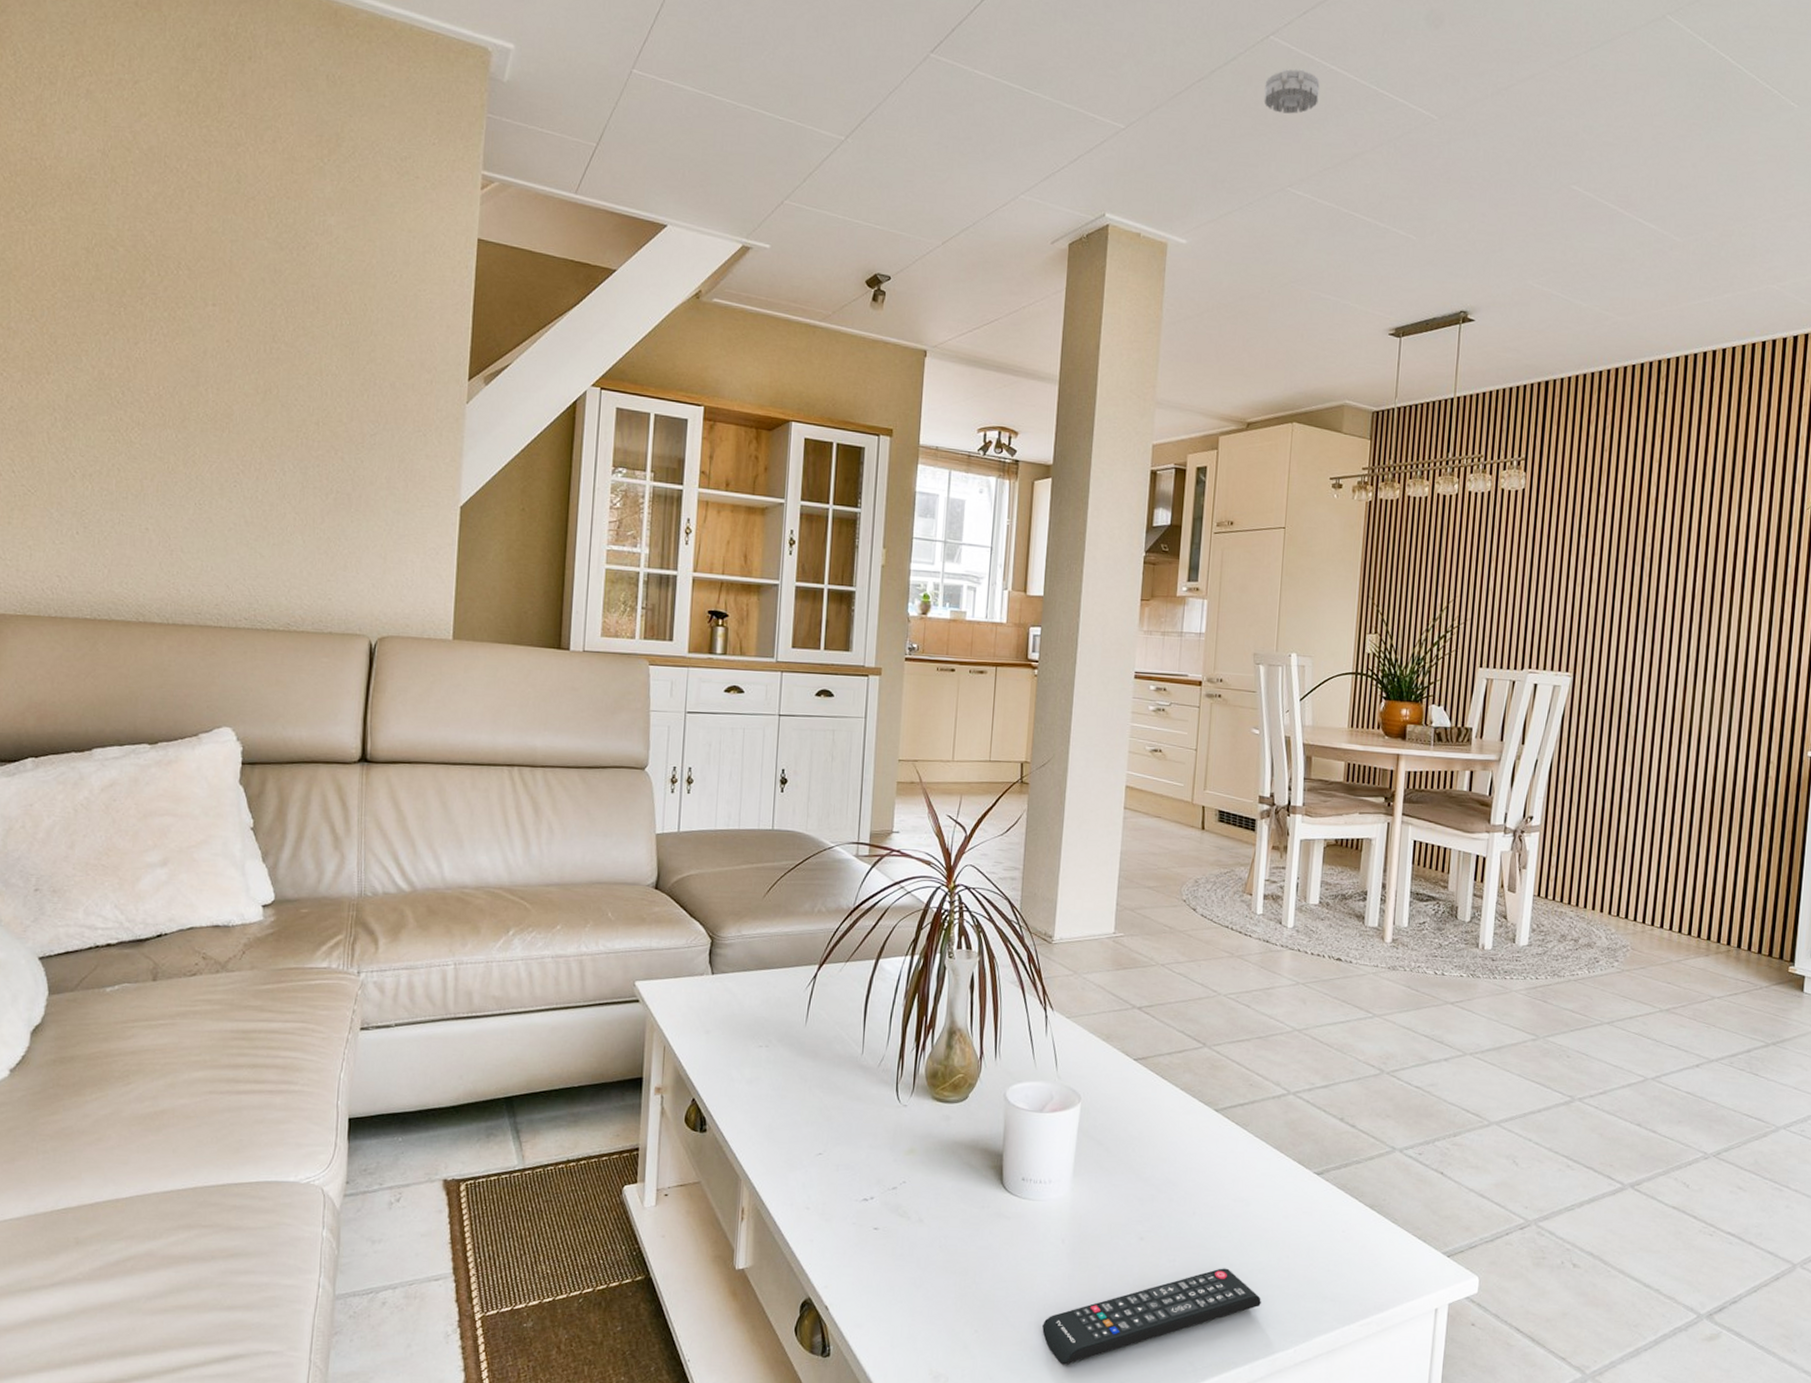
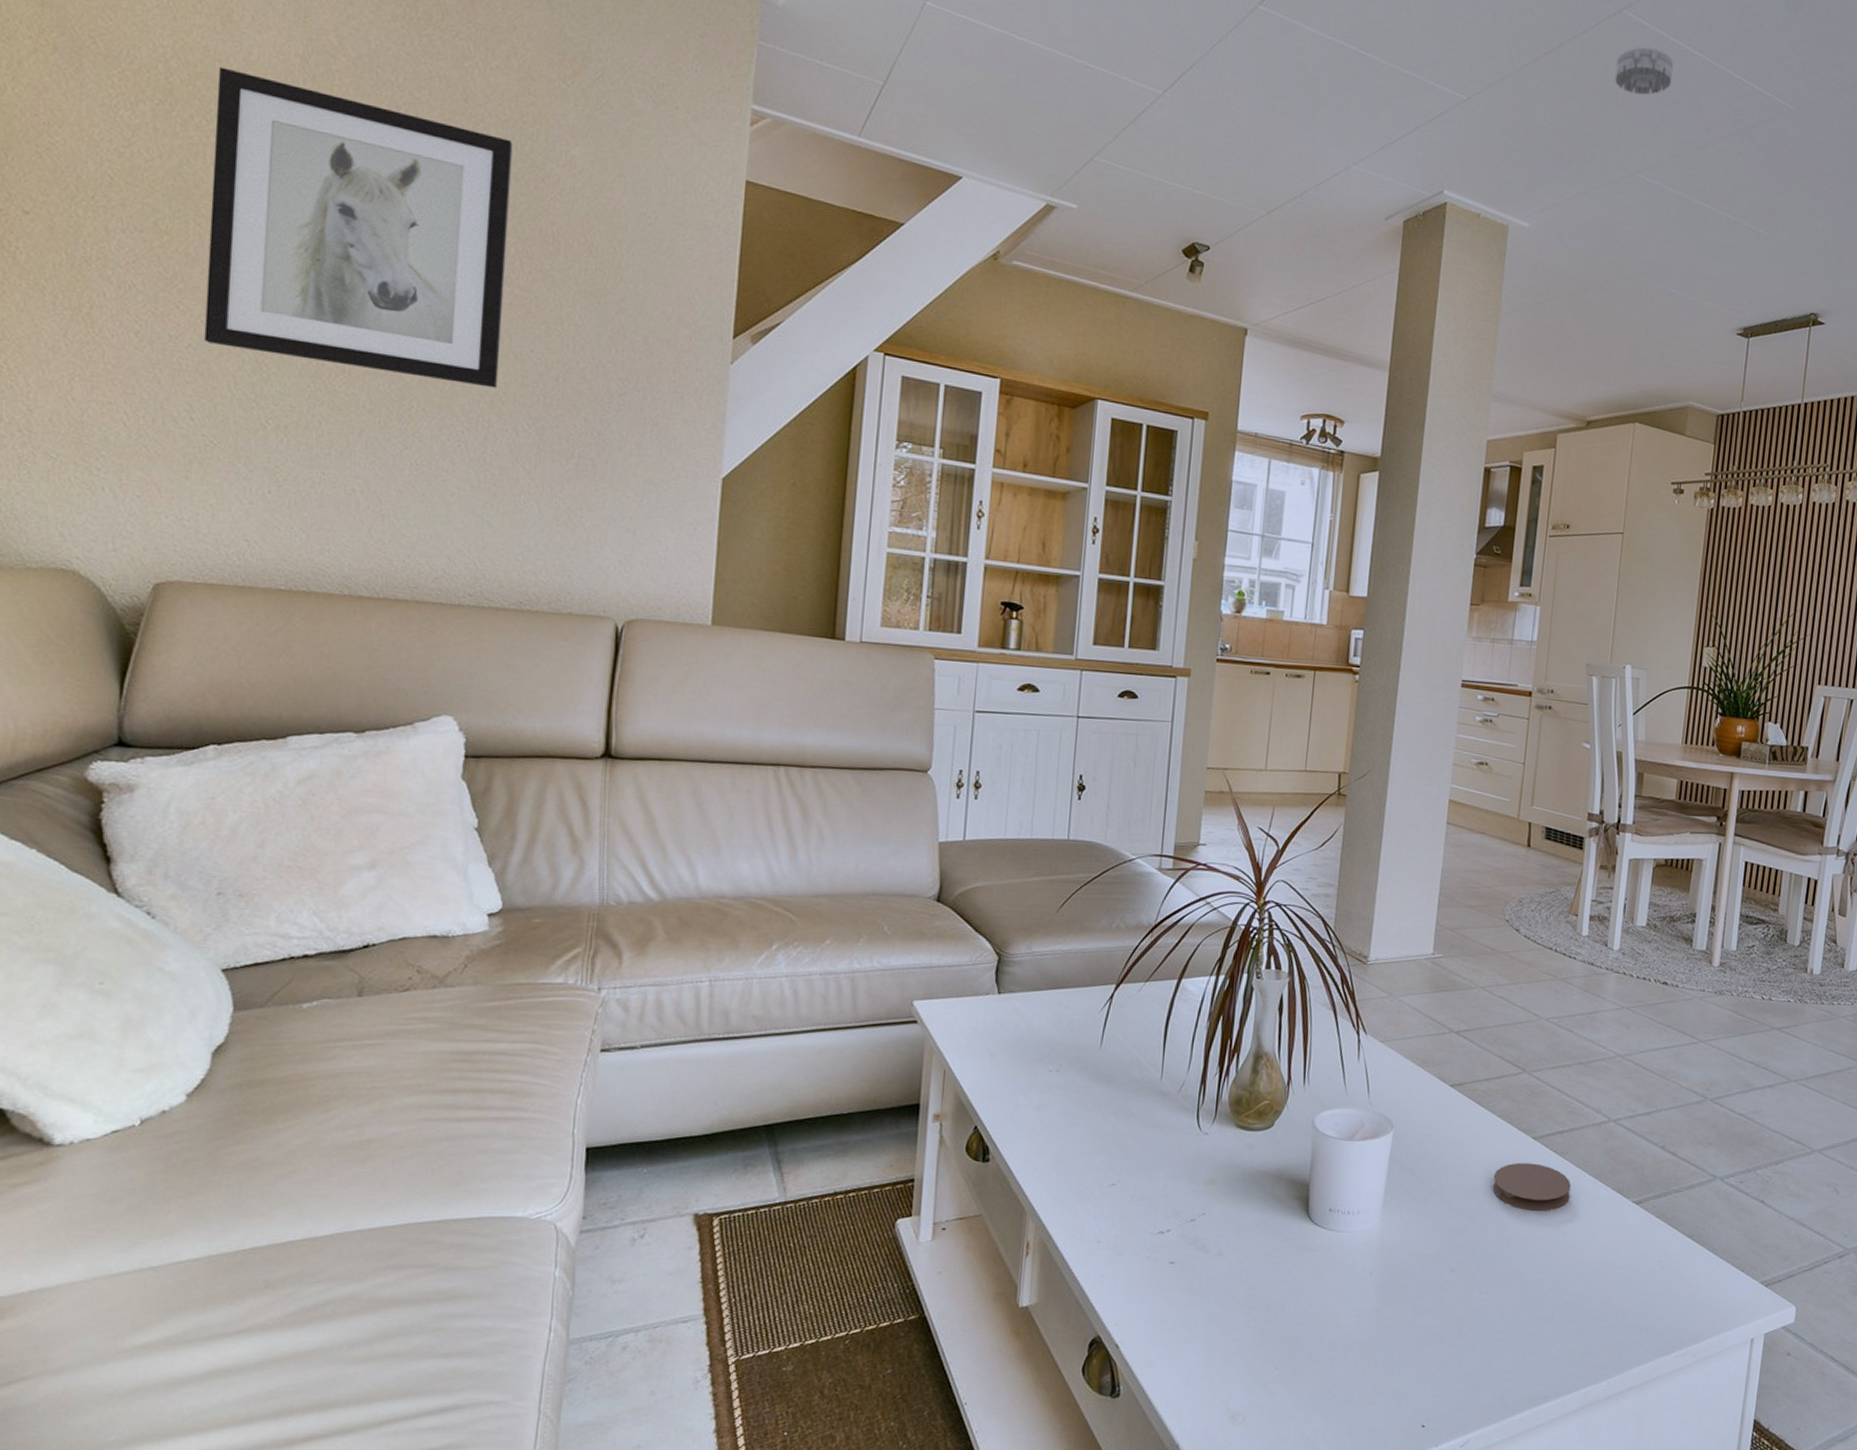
wall art: none [23,164,279,434] -> present [204,67,513,389]
remote control: present [1042,1268,1261,1365] -> none [1346,1300,1575,1402]
coaster: none [1177,1134,1253,1181] -> present [1492,1162,1571,1211]

